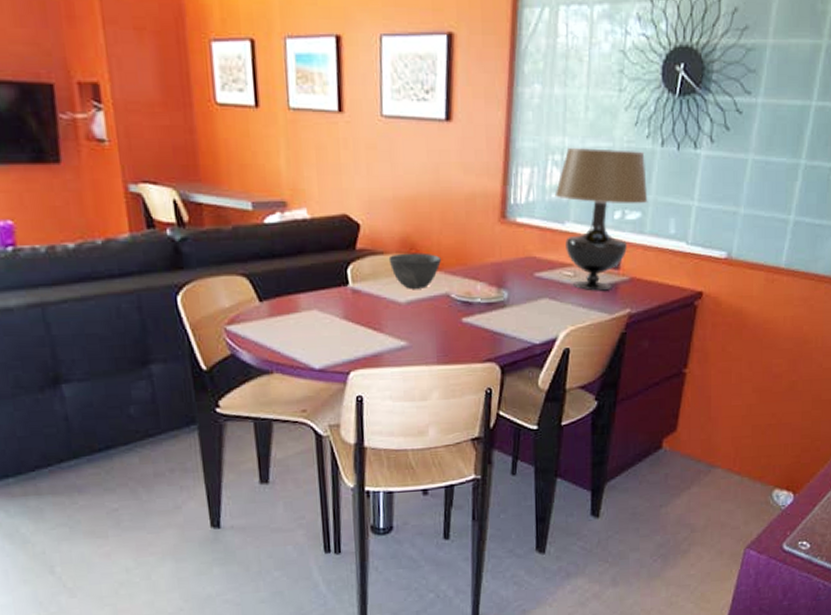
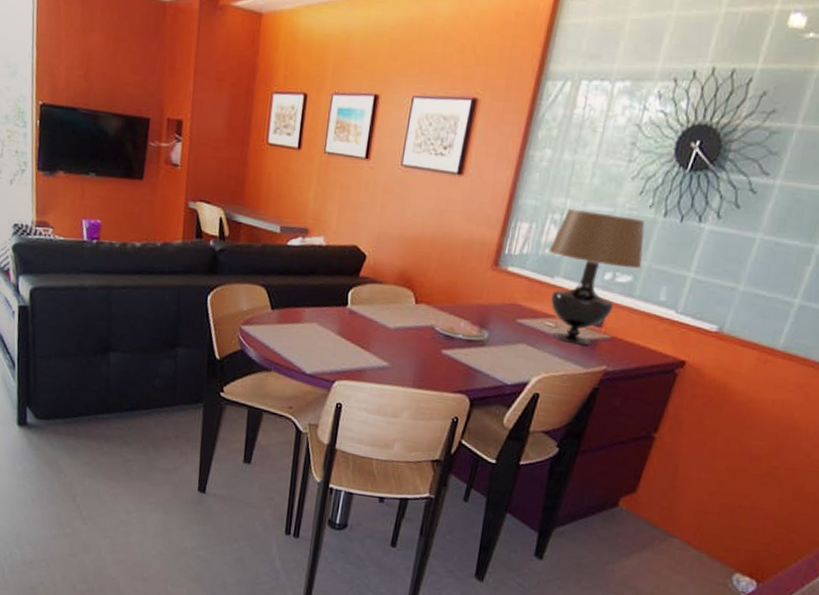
bowl: present [388,252,441,289] -> none [385,285,432,319]

